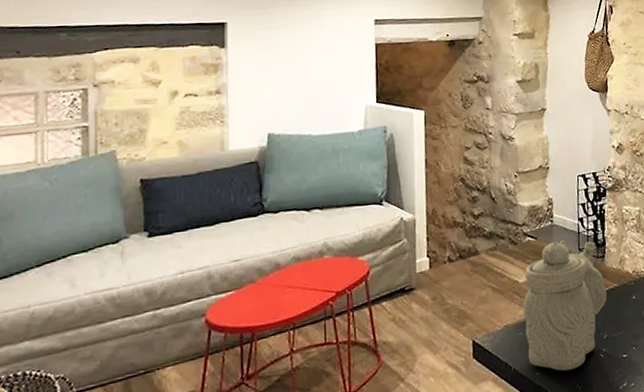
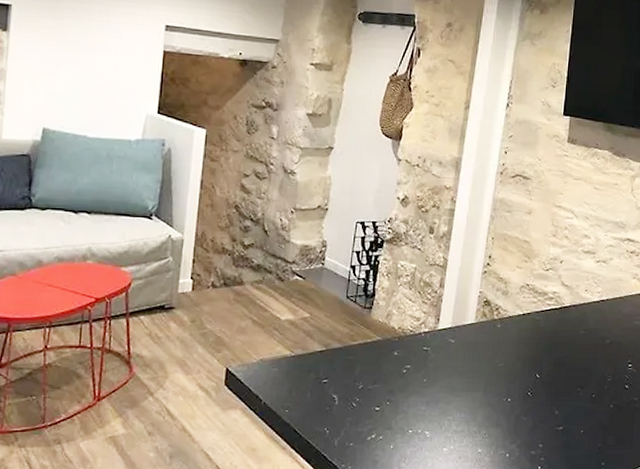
teapot: present [523,240,607,371] -> none [279,285,369,413]

